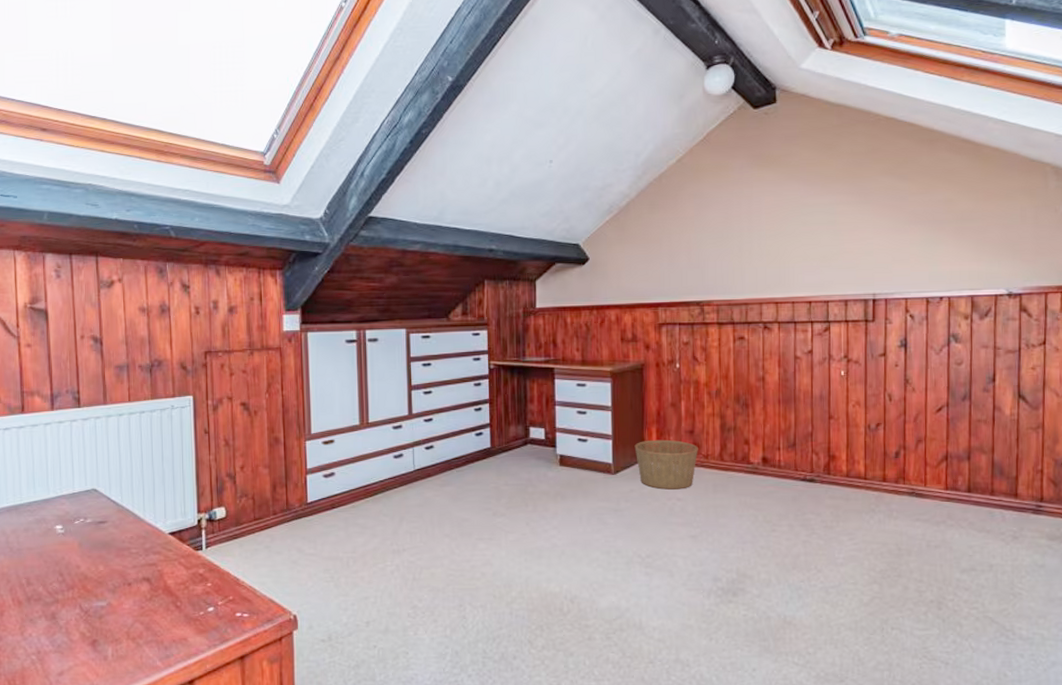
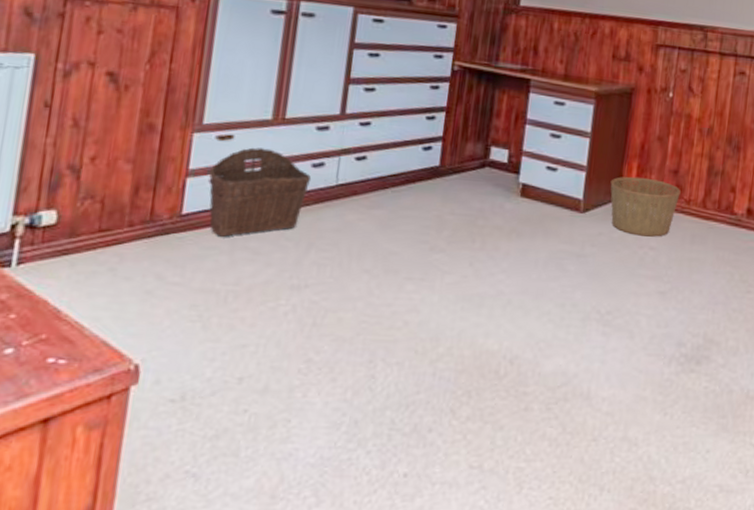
wicker basket: none [321,447,395,517] -> present [208,147,312,237]

